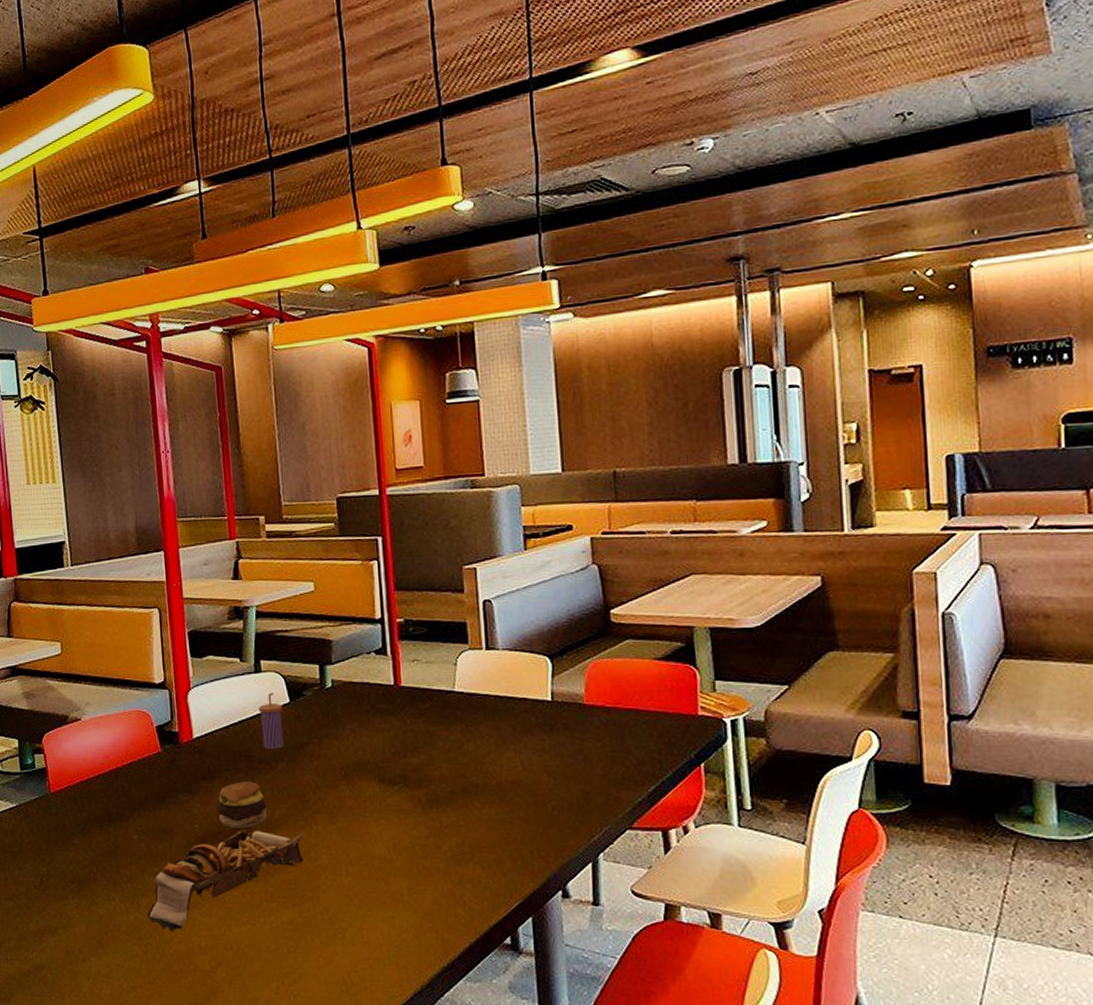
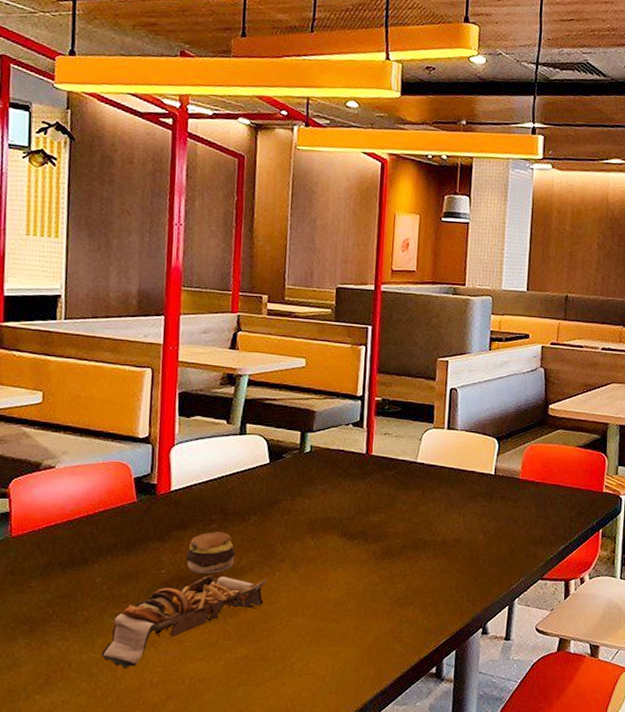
beverage cup: present [259,693,283,750] -> none [239,453,262,504]

